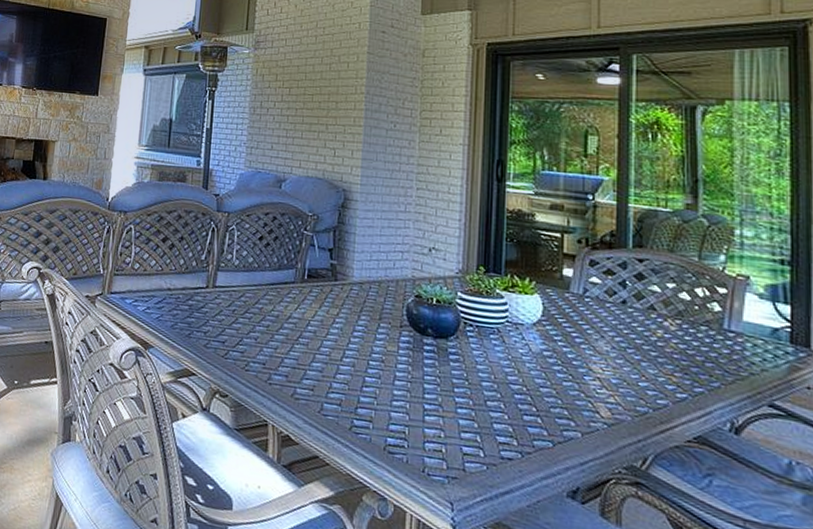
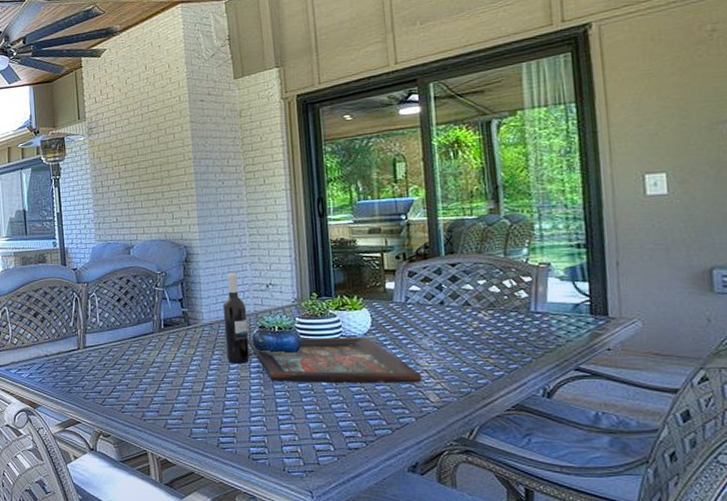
wine bottle: none [374,228,404,336] -> present [222,272,250,364]
decorative tray: none [400,307,594,392] -> present [248,336,423,384]

